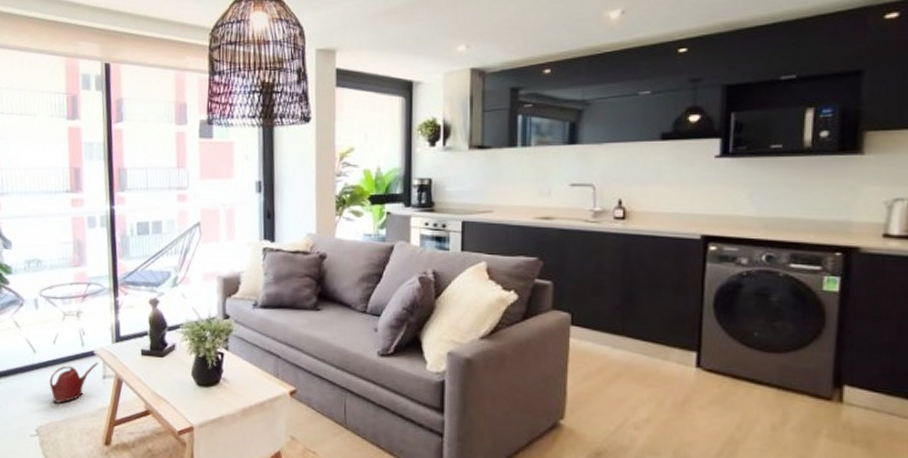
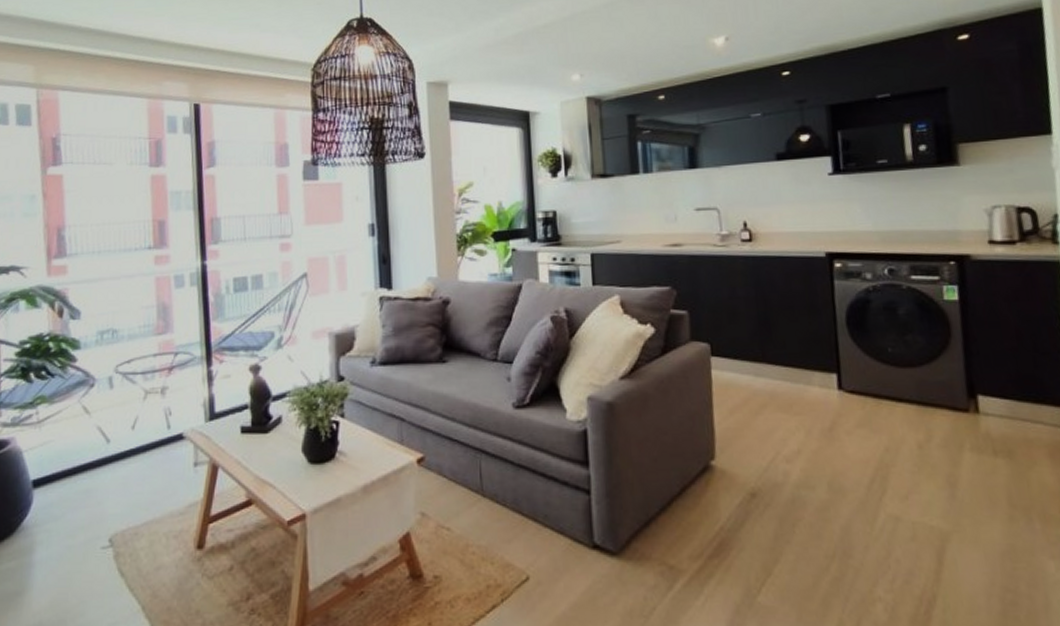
watering can: present [49,362,99,403] -> none [126,447,189,503]

